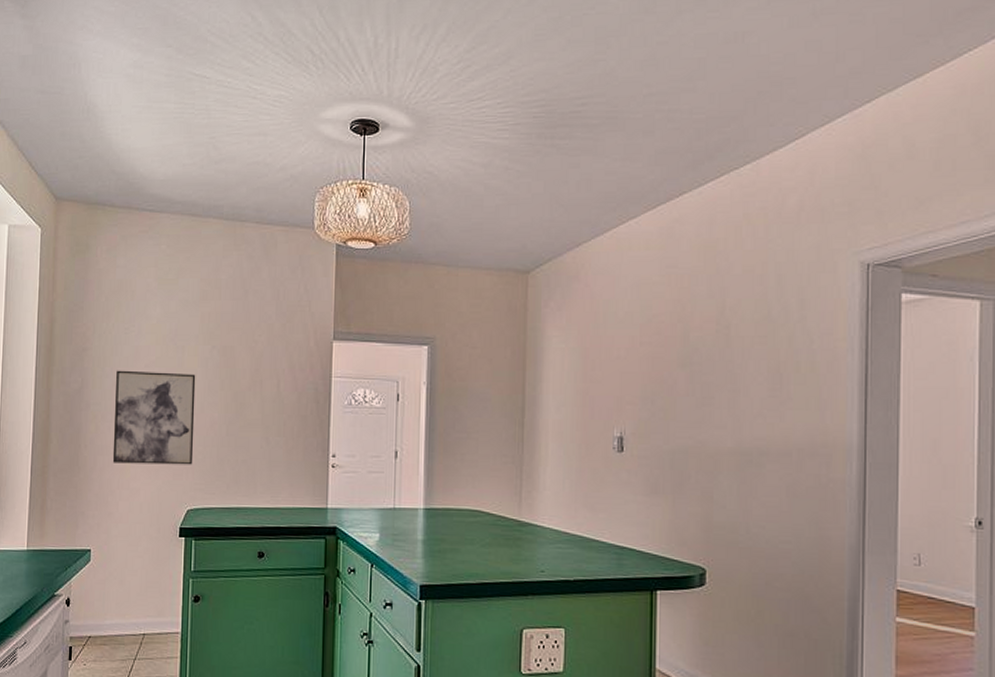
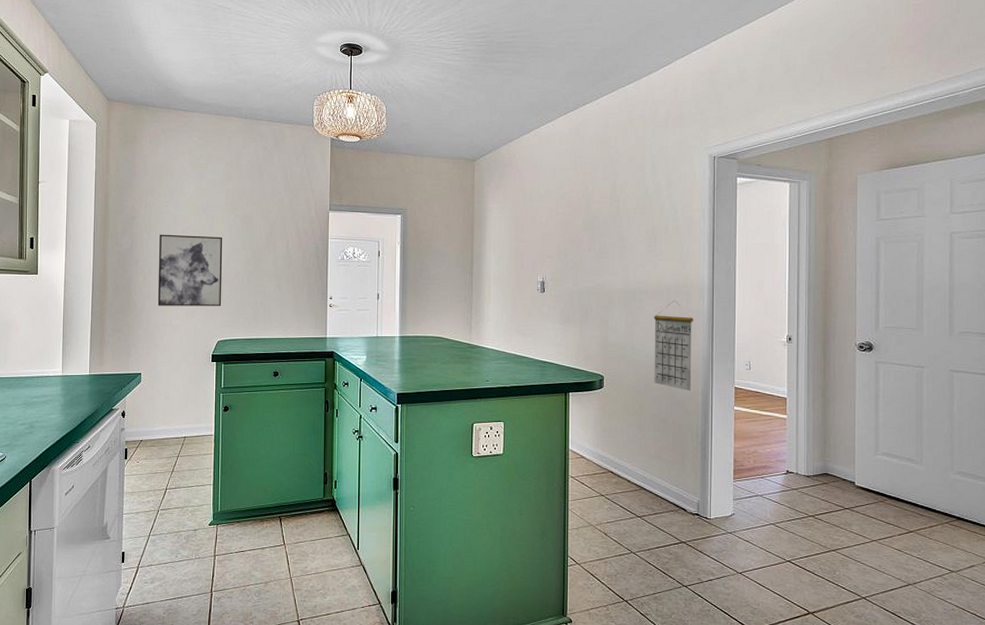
calendar: none [777,466,837,593] -> present [653,300,694,391]

